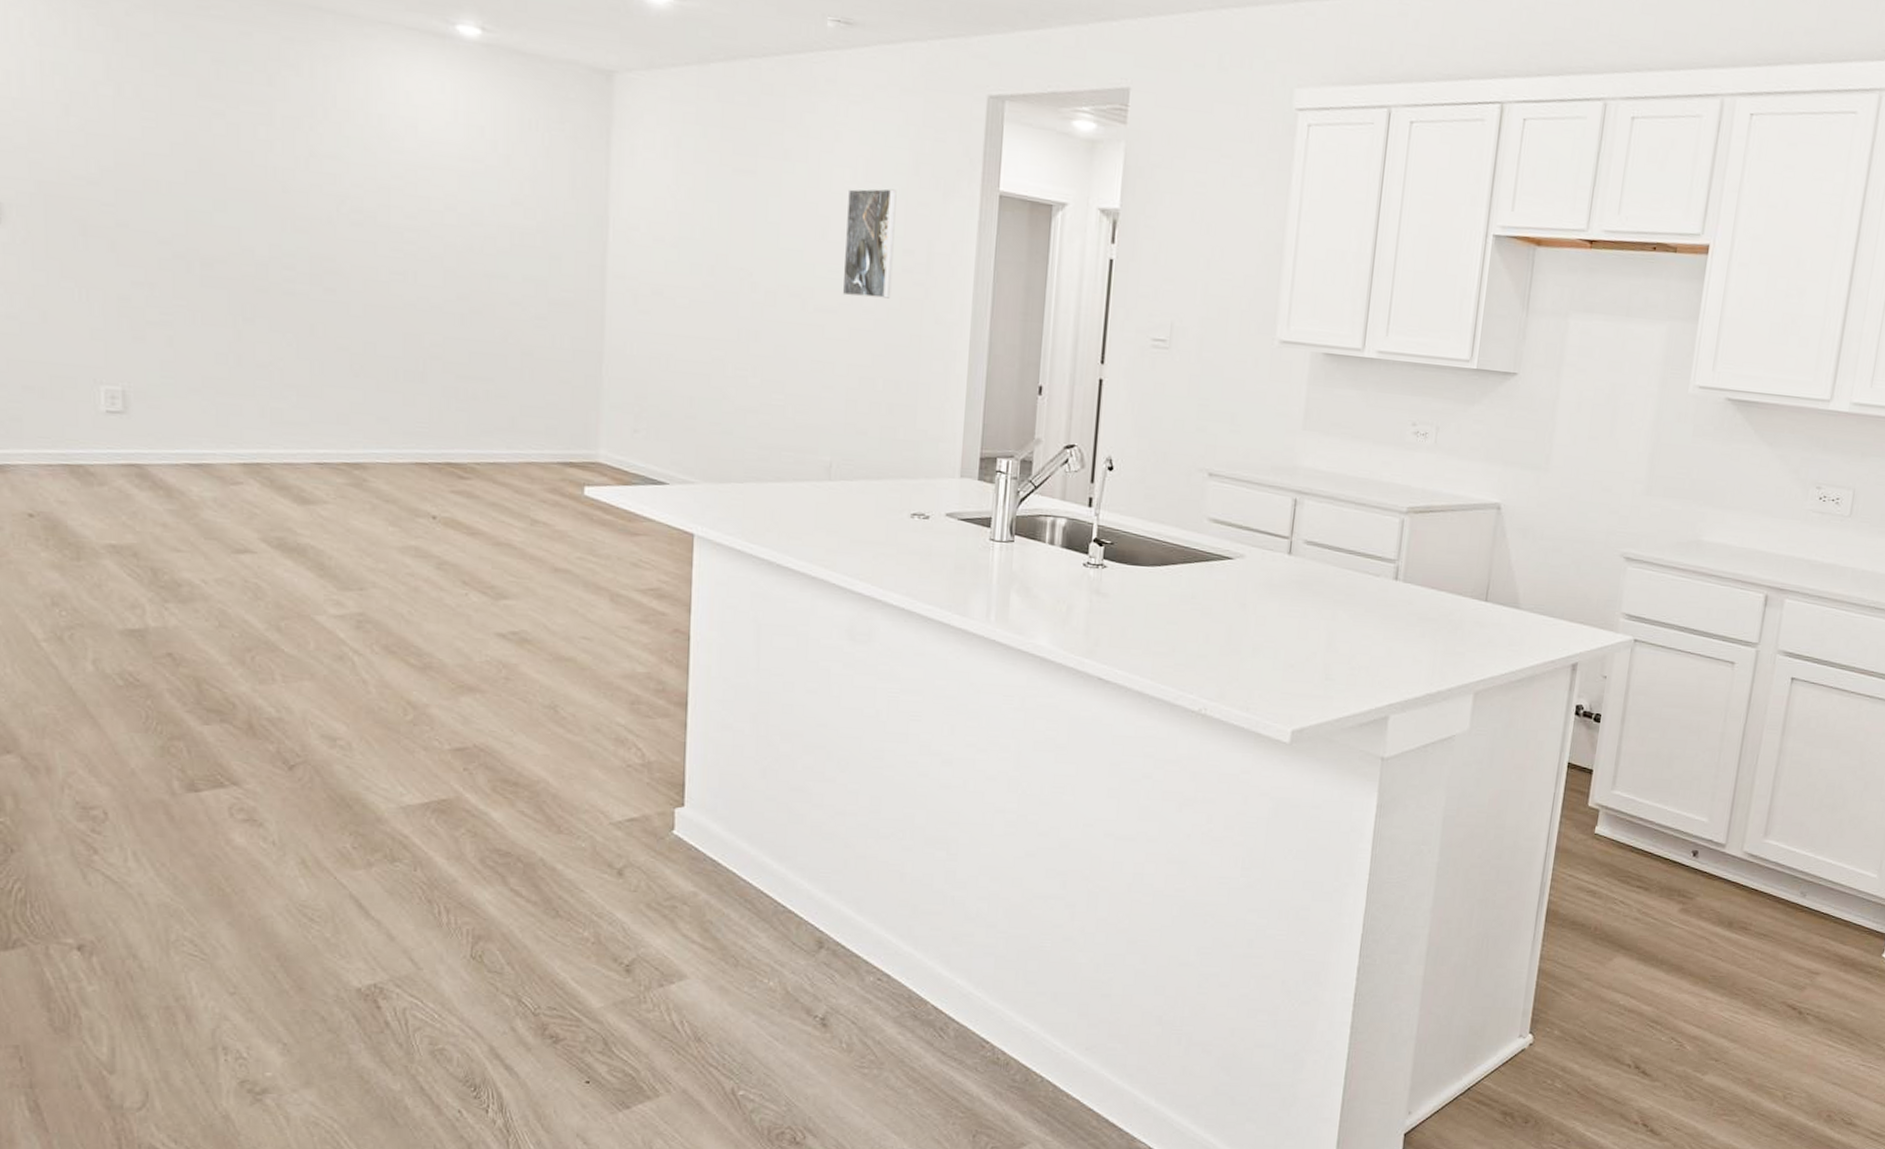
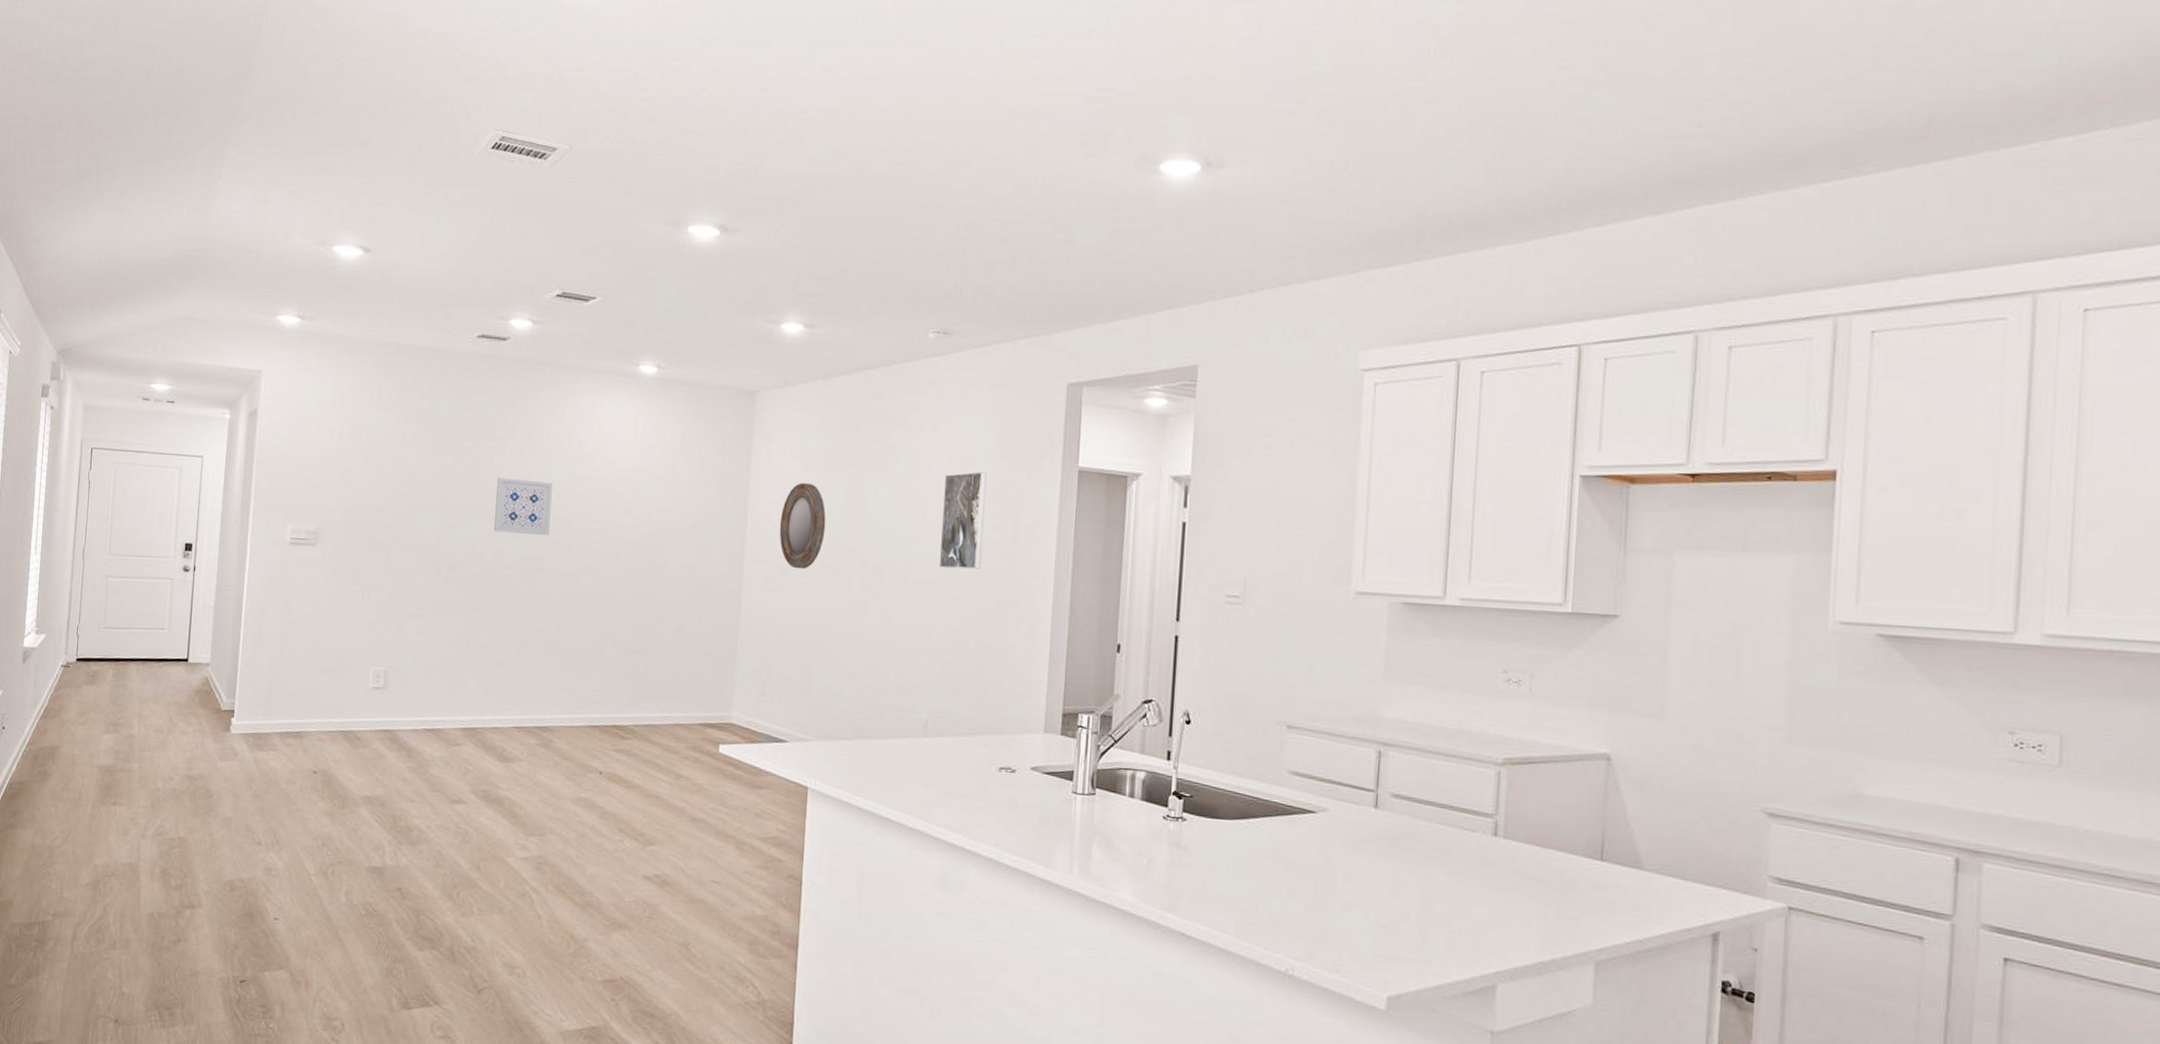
wall art: none [266,152,345,232] -> present [494,477,552,536]
home mirror: none [649,187,707,289] -> present [779,483,826,570]

